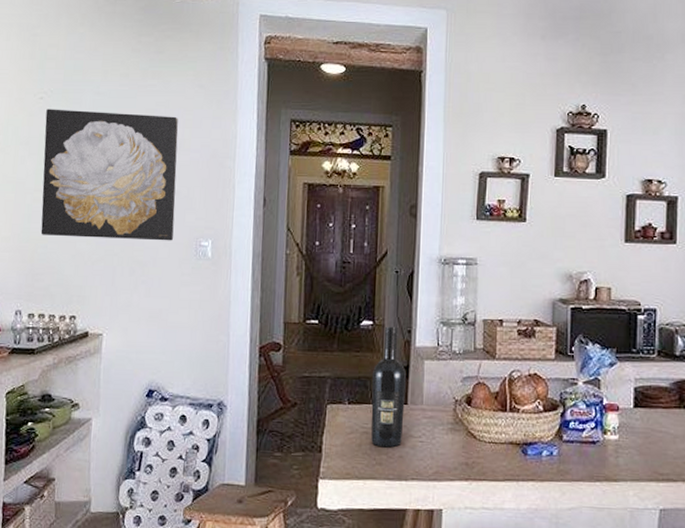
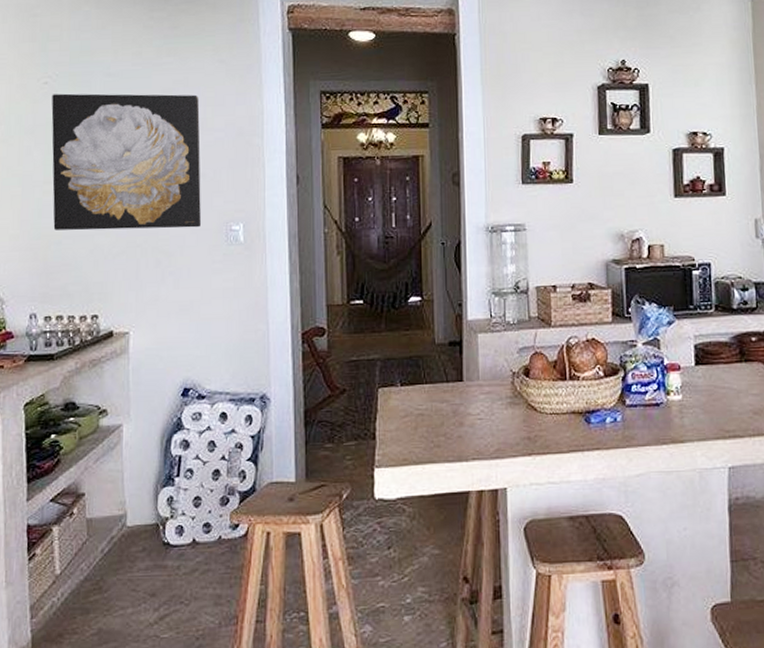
wine bottle: present [371,326,406,448] -> none [423,300,461,429]

